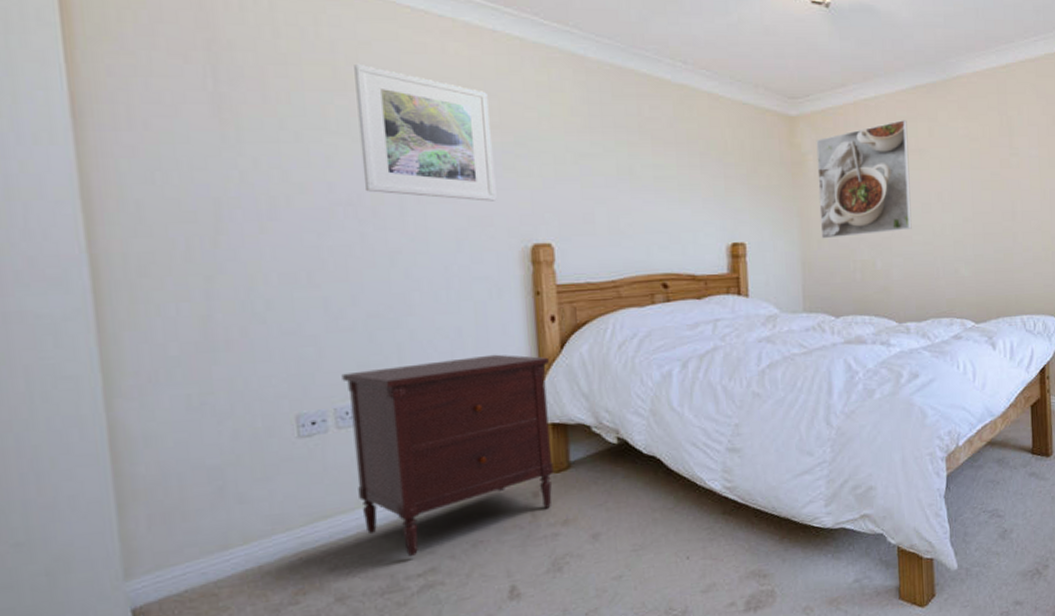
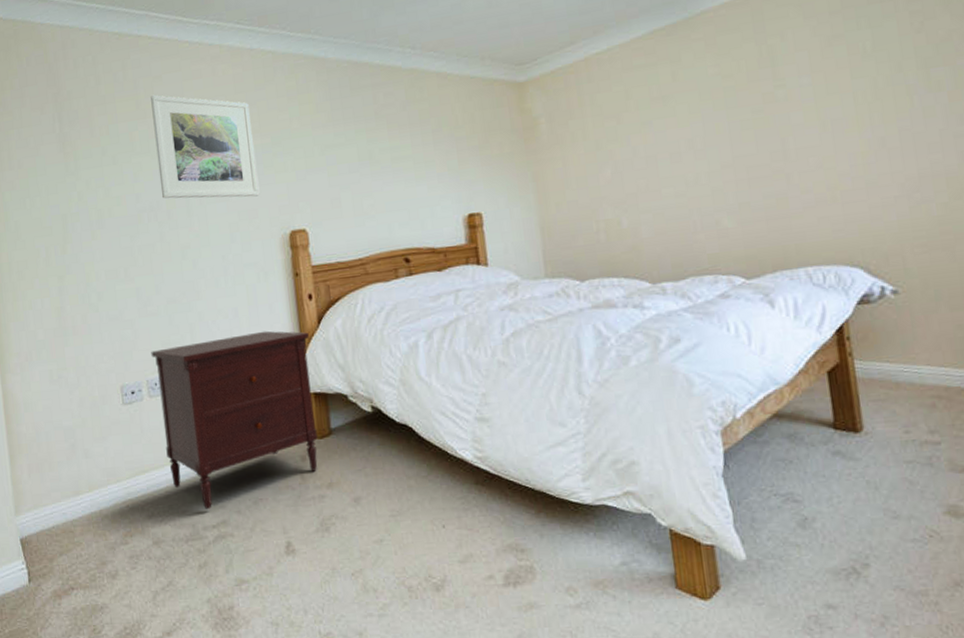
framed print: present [816,120,912,239] -> none [547,68,660,202]

